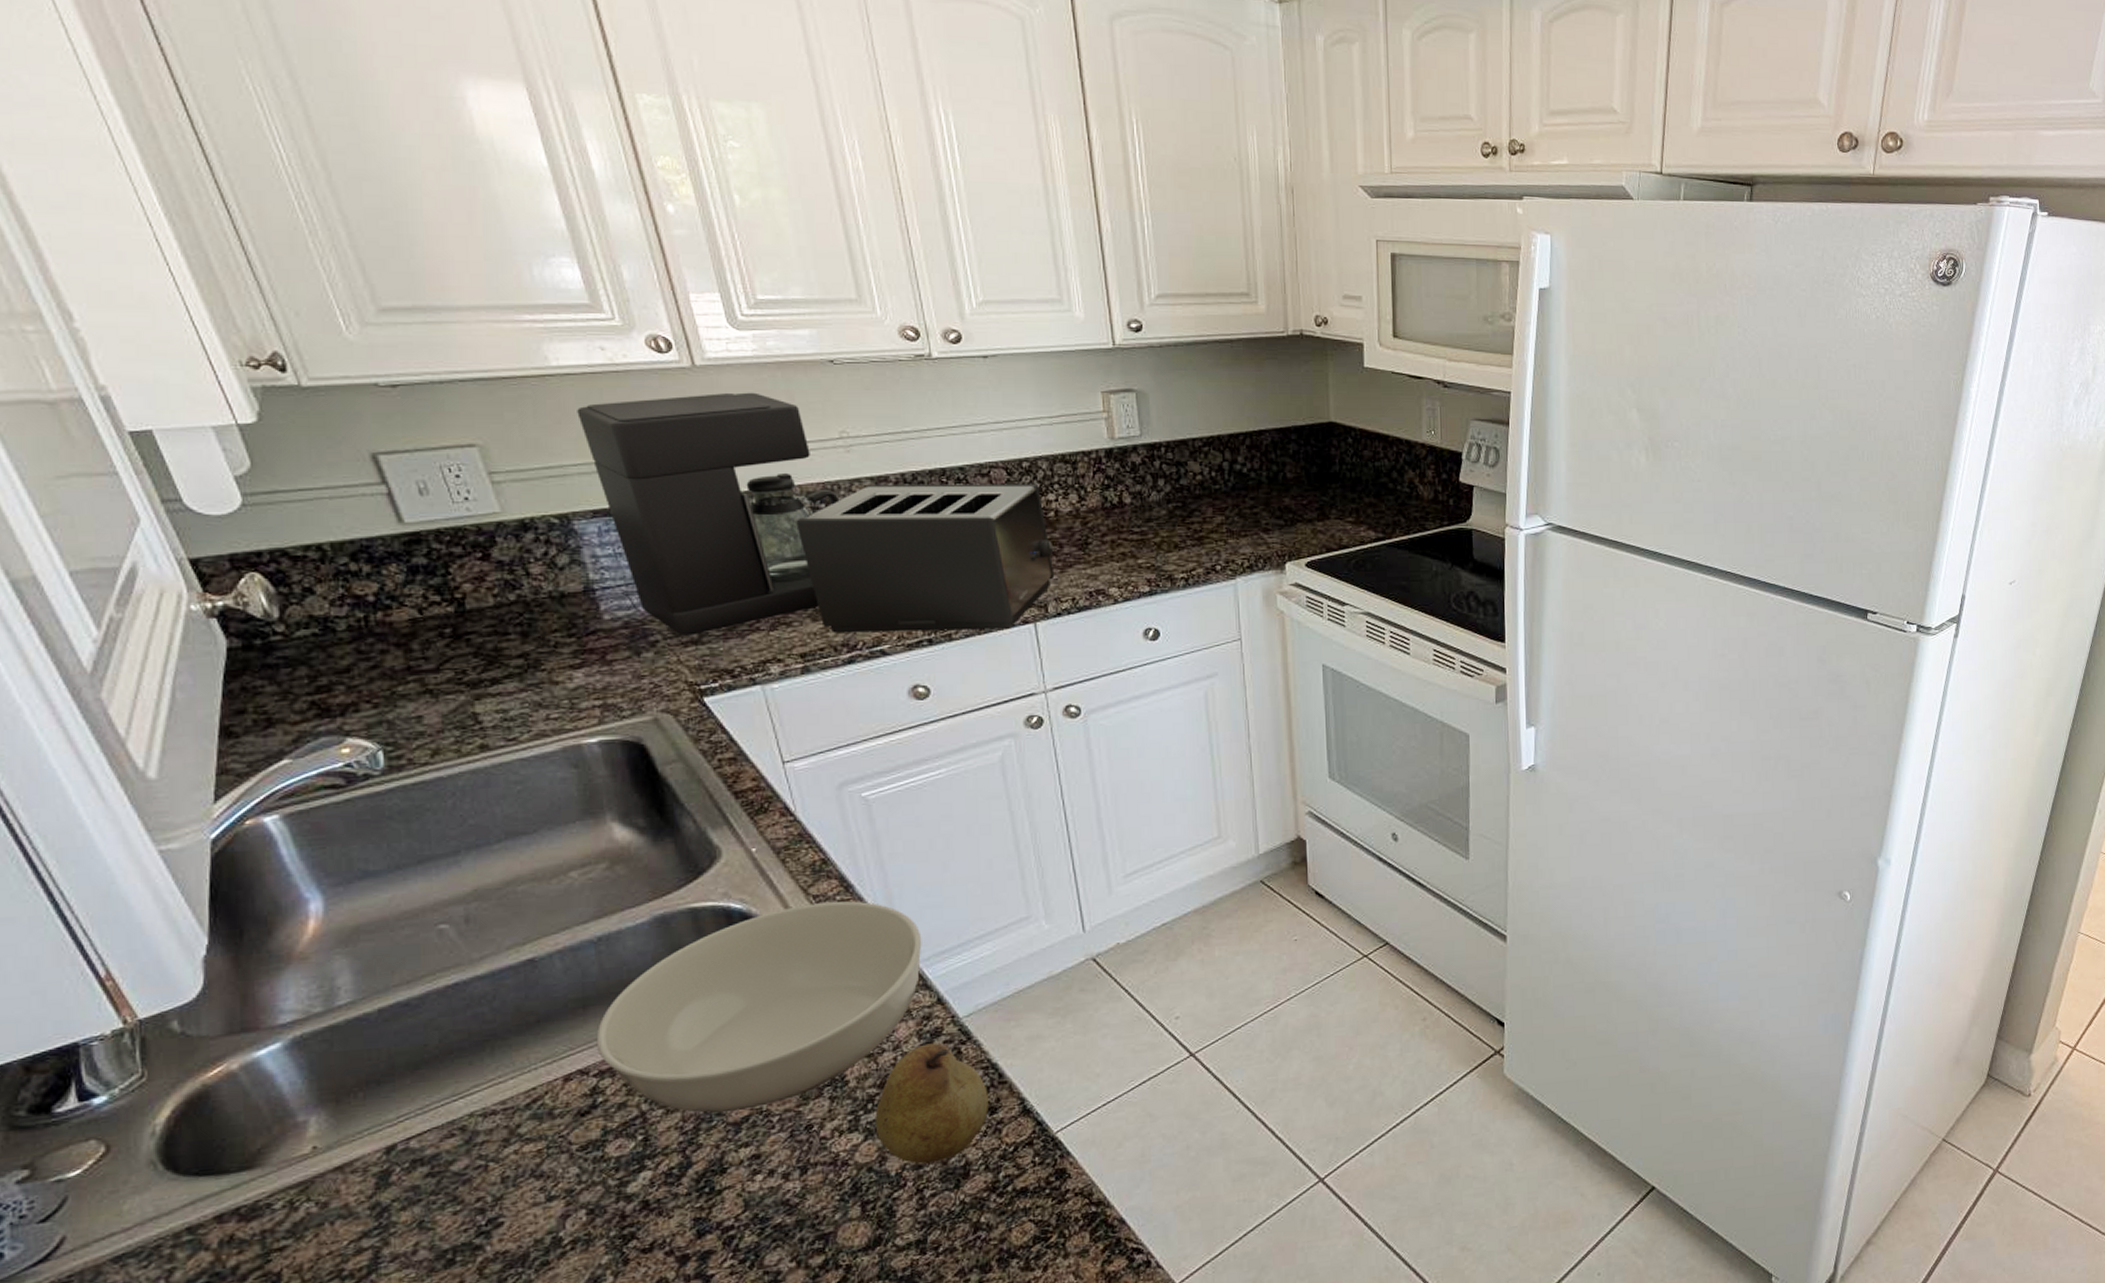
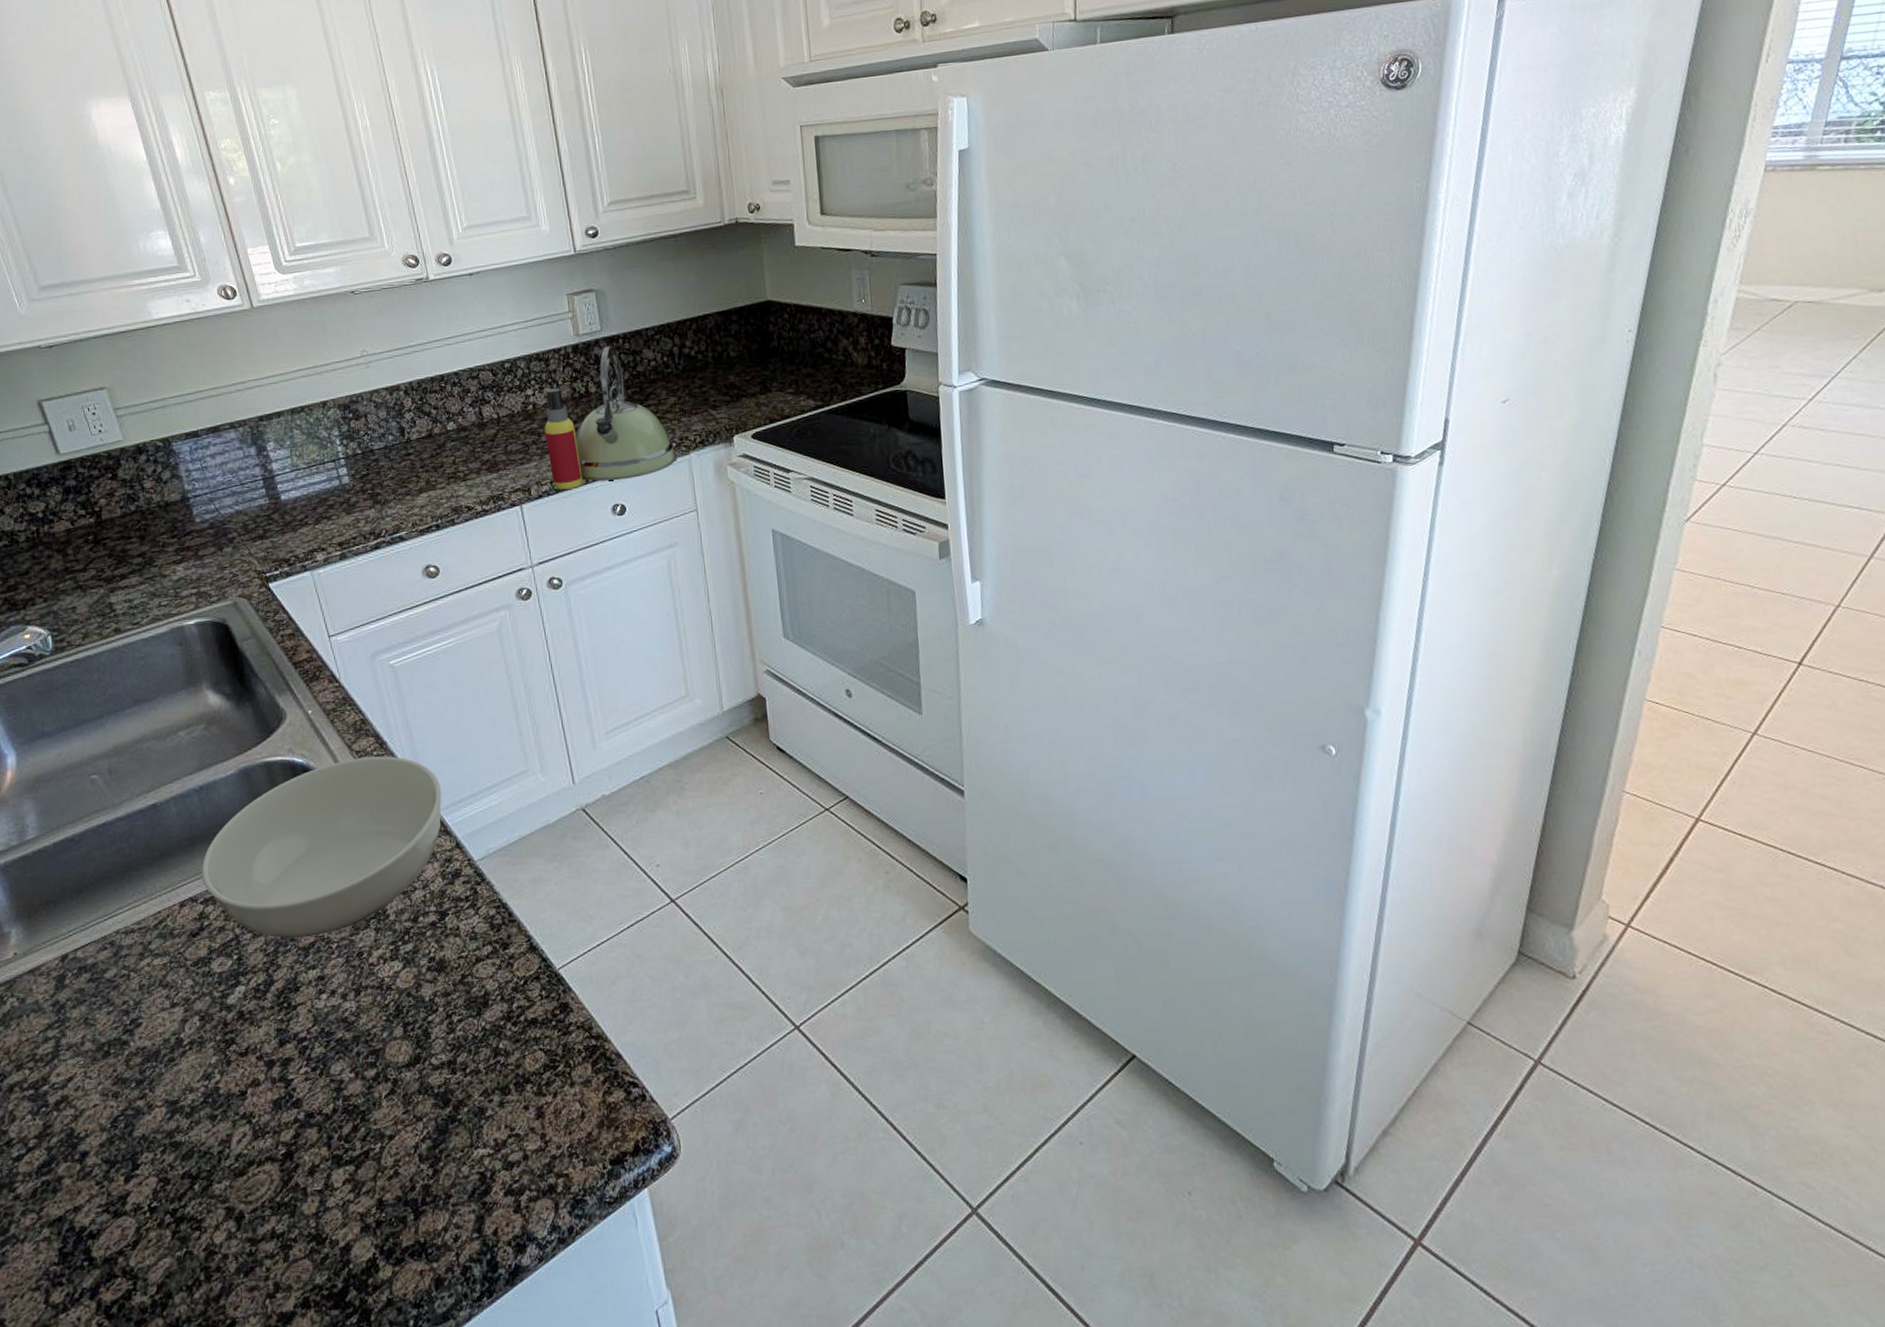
coffee maker: present [577,392,840,636] -> none [172,324,364,533]
toaster: present [796,483,1055,633] -> none [331,381,535,524]
fruit: present [875,1043,989,1164] -> none [411,883,502,992]
spray bottle: none [1067,495,1111,608] -> present [544,387,583,490]
kettle: none [1105,454,1221,603] -> present [576,346,677,481]

